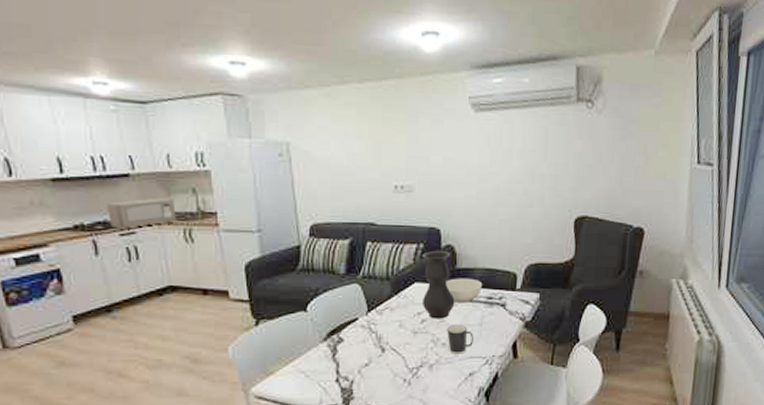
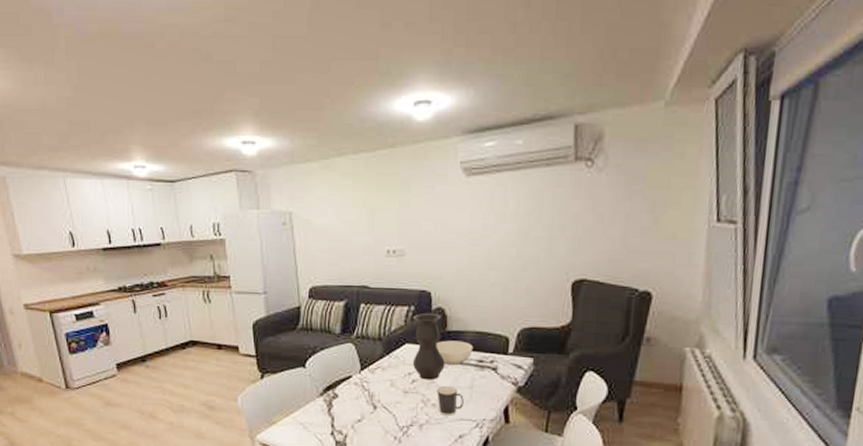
microwave: present [106,197,177,229] -> none [142,263,197,291]

